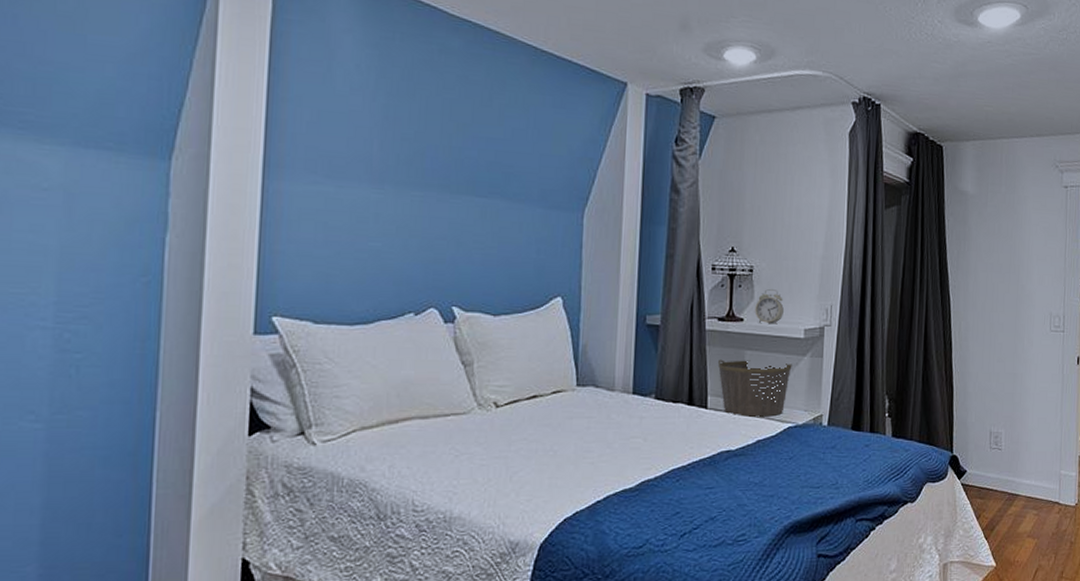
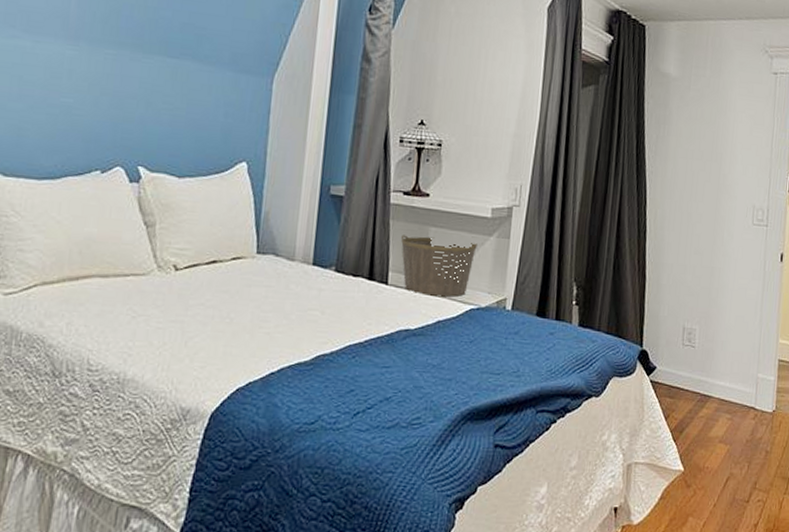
alarm clock: present [755,288,784,325] -> none [441,164,472,202]

